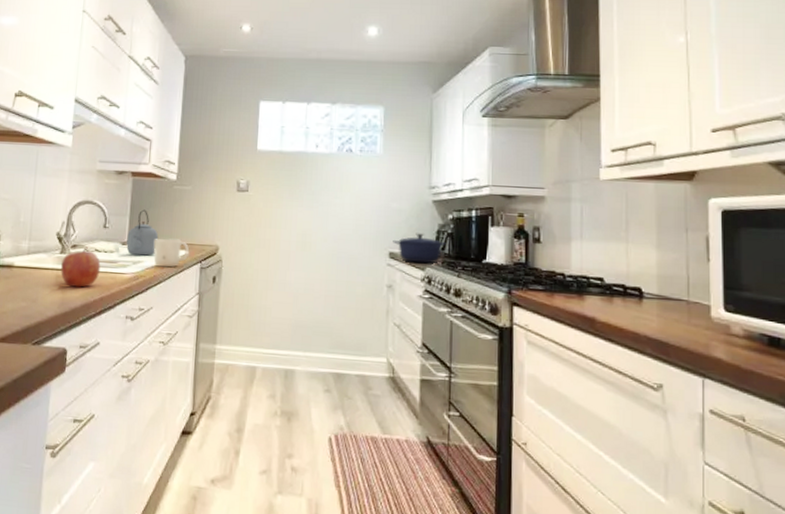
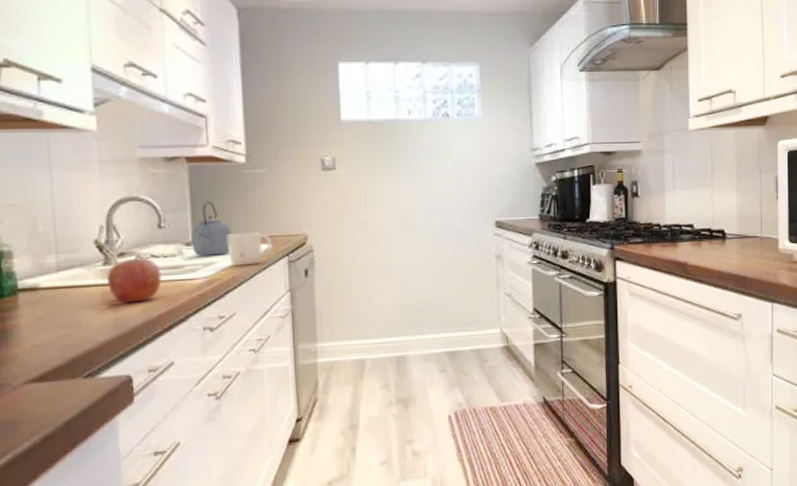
cooking pot: present [393,232,446,264] -> none [498,197,551,230]

